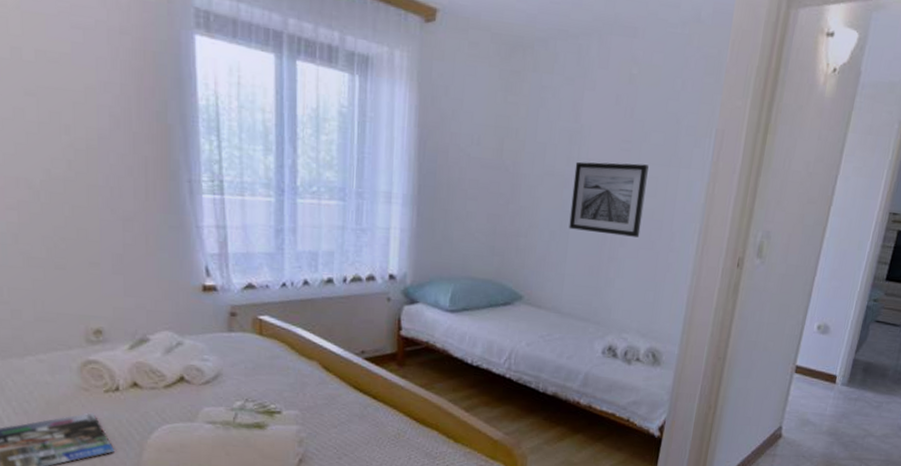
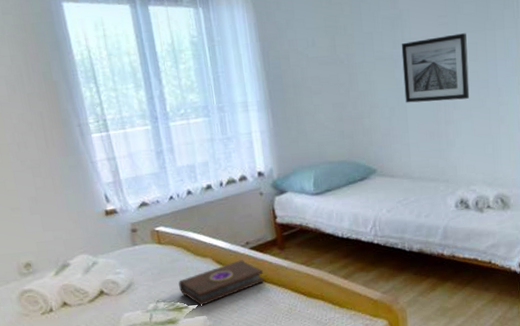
book: none [275,369,374,414] -> present [178,260,264,306]

